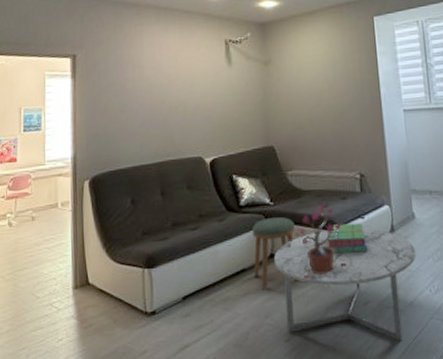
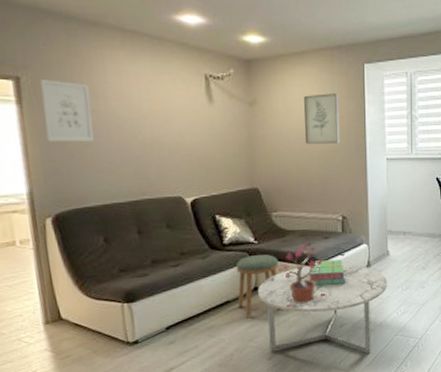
wall art: none [90,55,130,110] -> present [40,79,94,142]
wall art: none [316,47,354,99] -> present [304,93,340,144]

